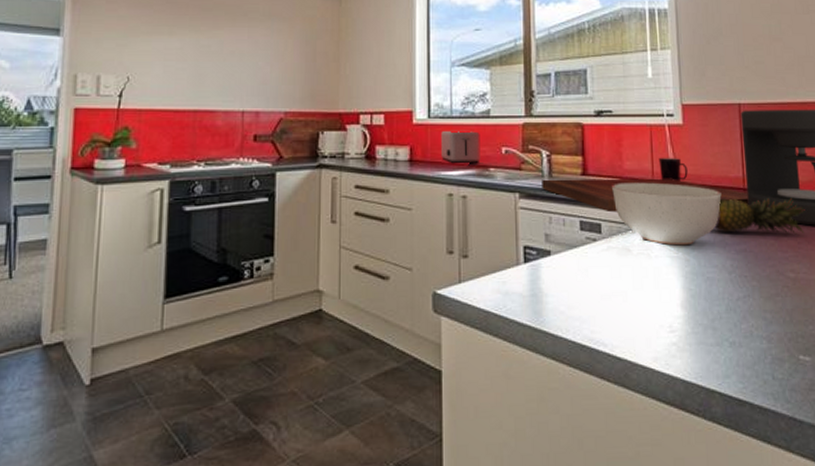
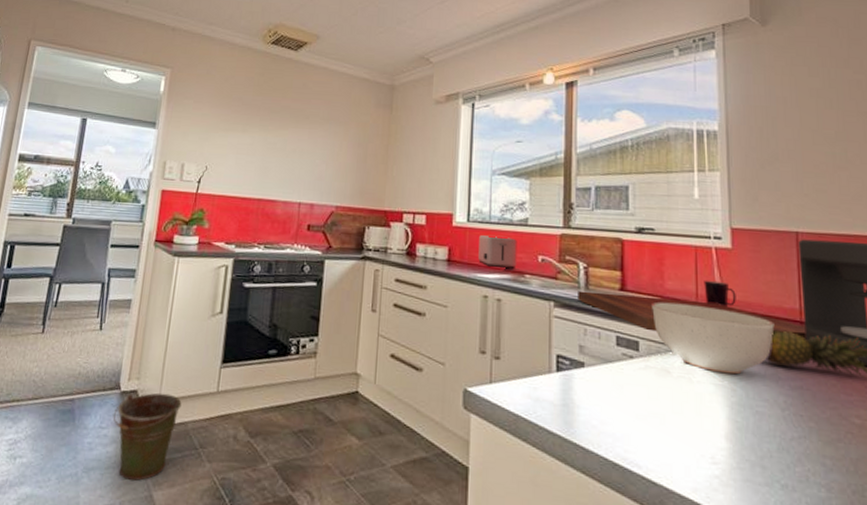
bucket: none [35,340,120,443] -> present [113,392,182,481]

